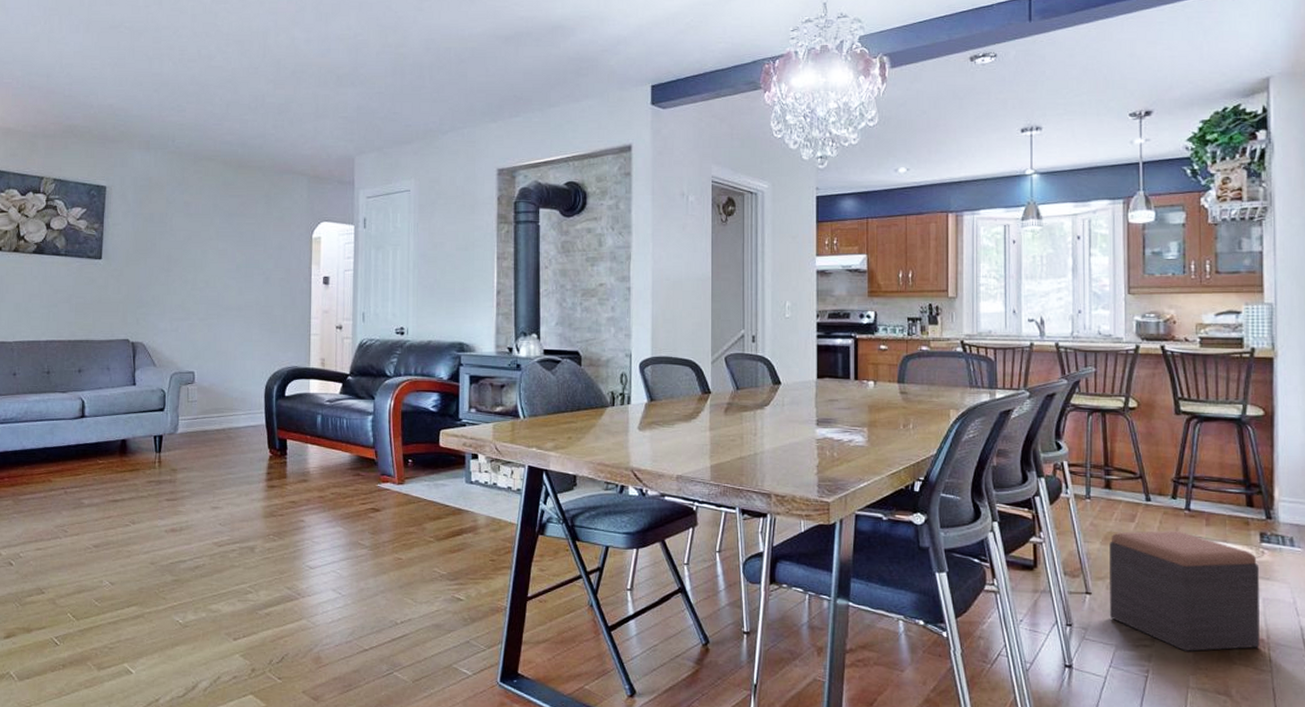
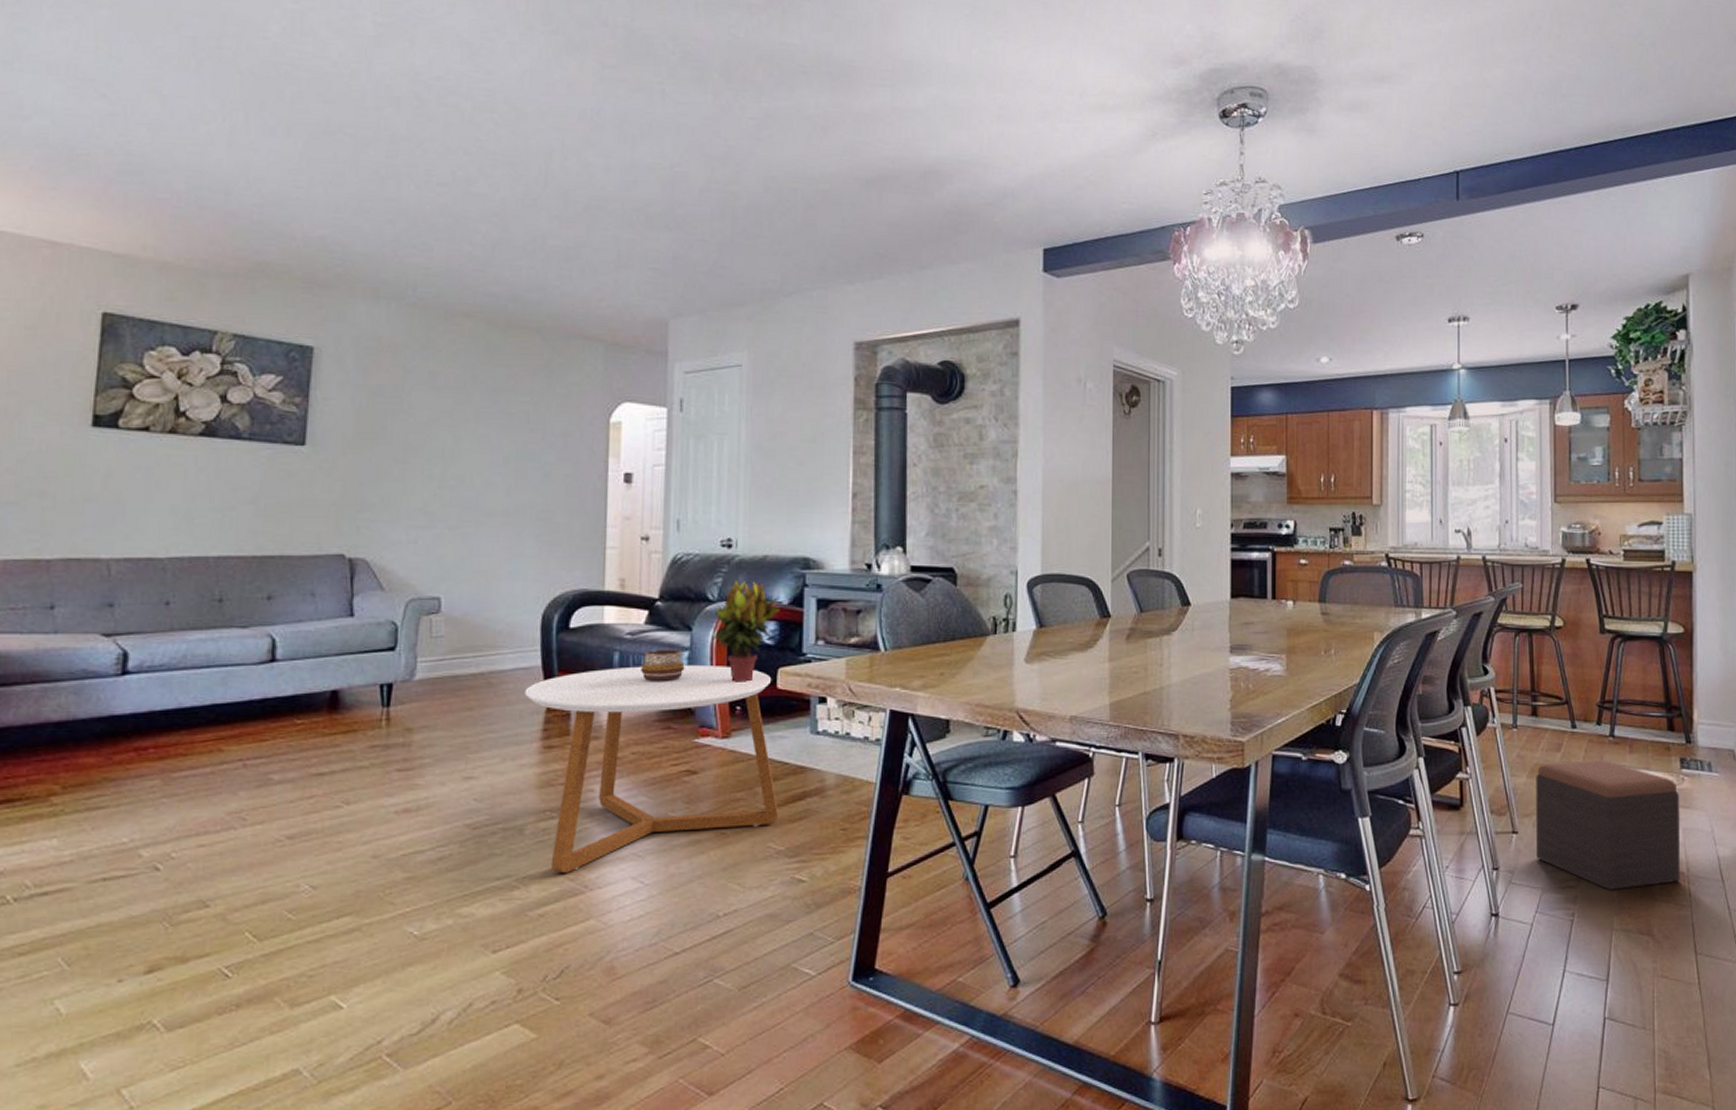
coffee table: none [254,426,441,583] -> present [524,664,778,873]
decorative bowl: none [337,414,370,438] -> present [641,649,685,681]
potted plant: none [390,359,441,441] -> present [712,579,780,682]

